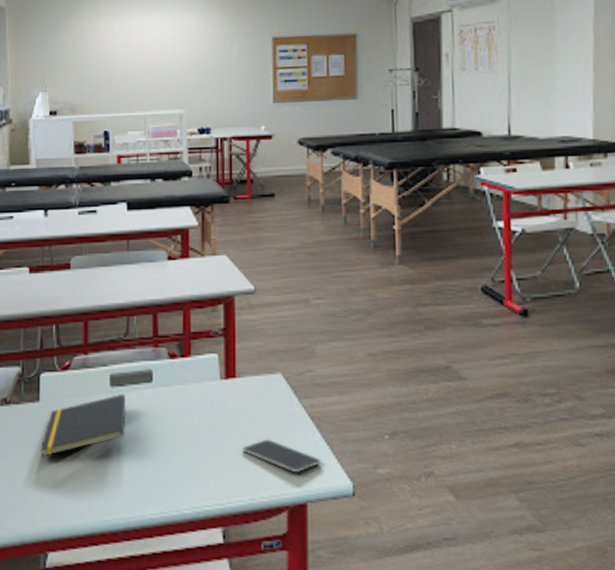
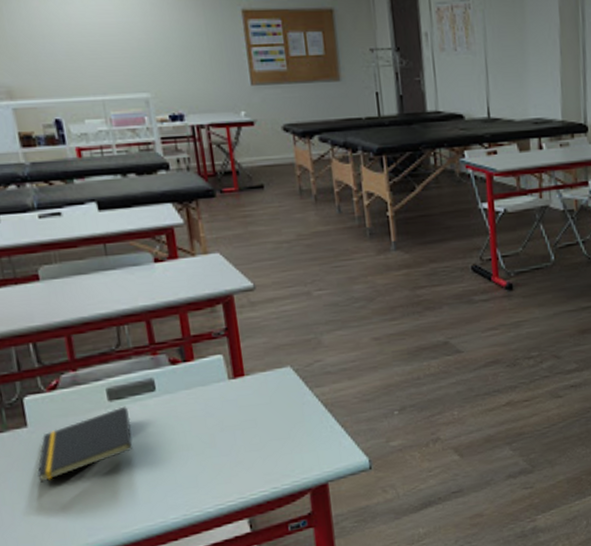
smartphone: present [243,439,321,473] -> none [260,430,338,458]

